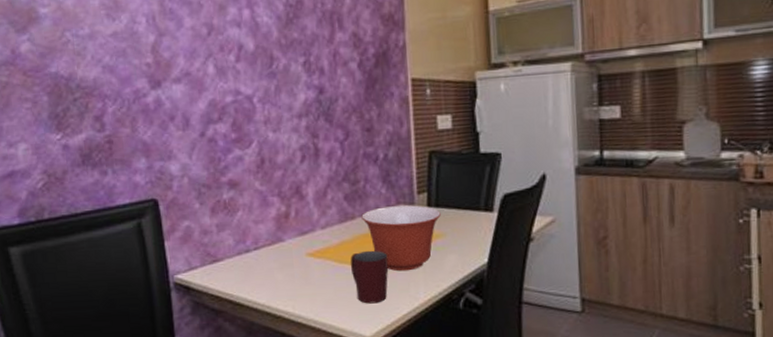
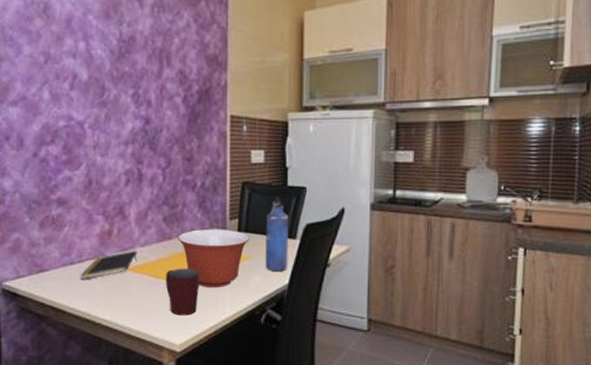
notepad: none [257,233,318,268] -> present [80,250,137,279]
water bottle: none [458,165,486,250] -> present [265,196,289,272]

